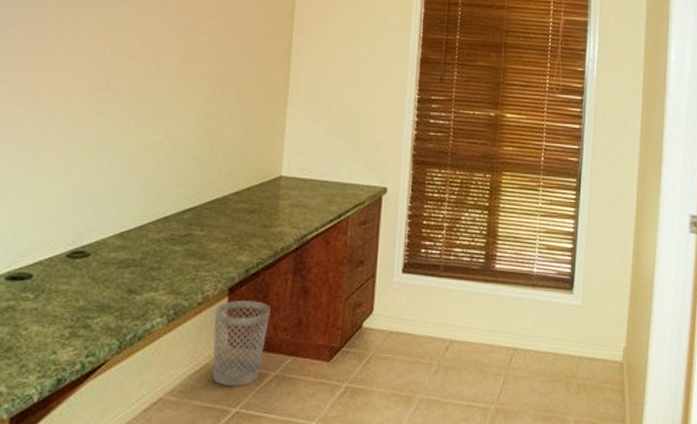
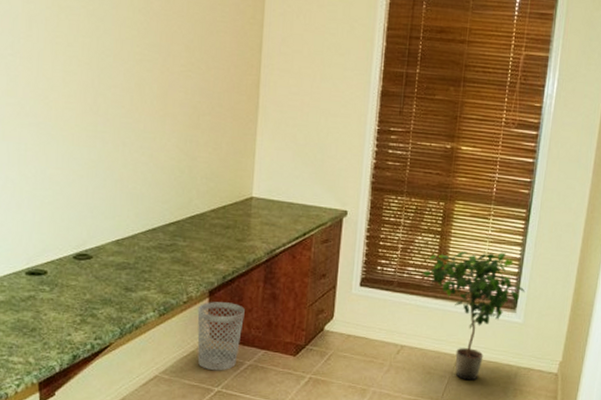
potted plant: none [471,226,582,377] -> present [422,251,526,381]

